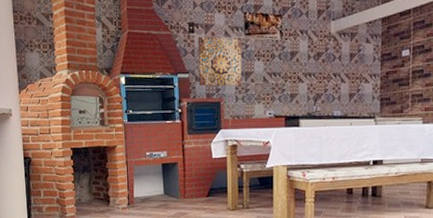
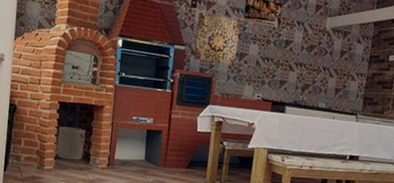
waste bin: none [74,172,102,204] -> present [57,126,86,161]

